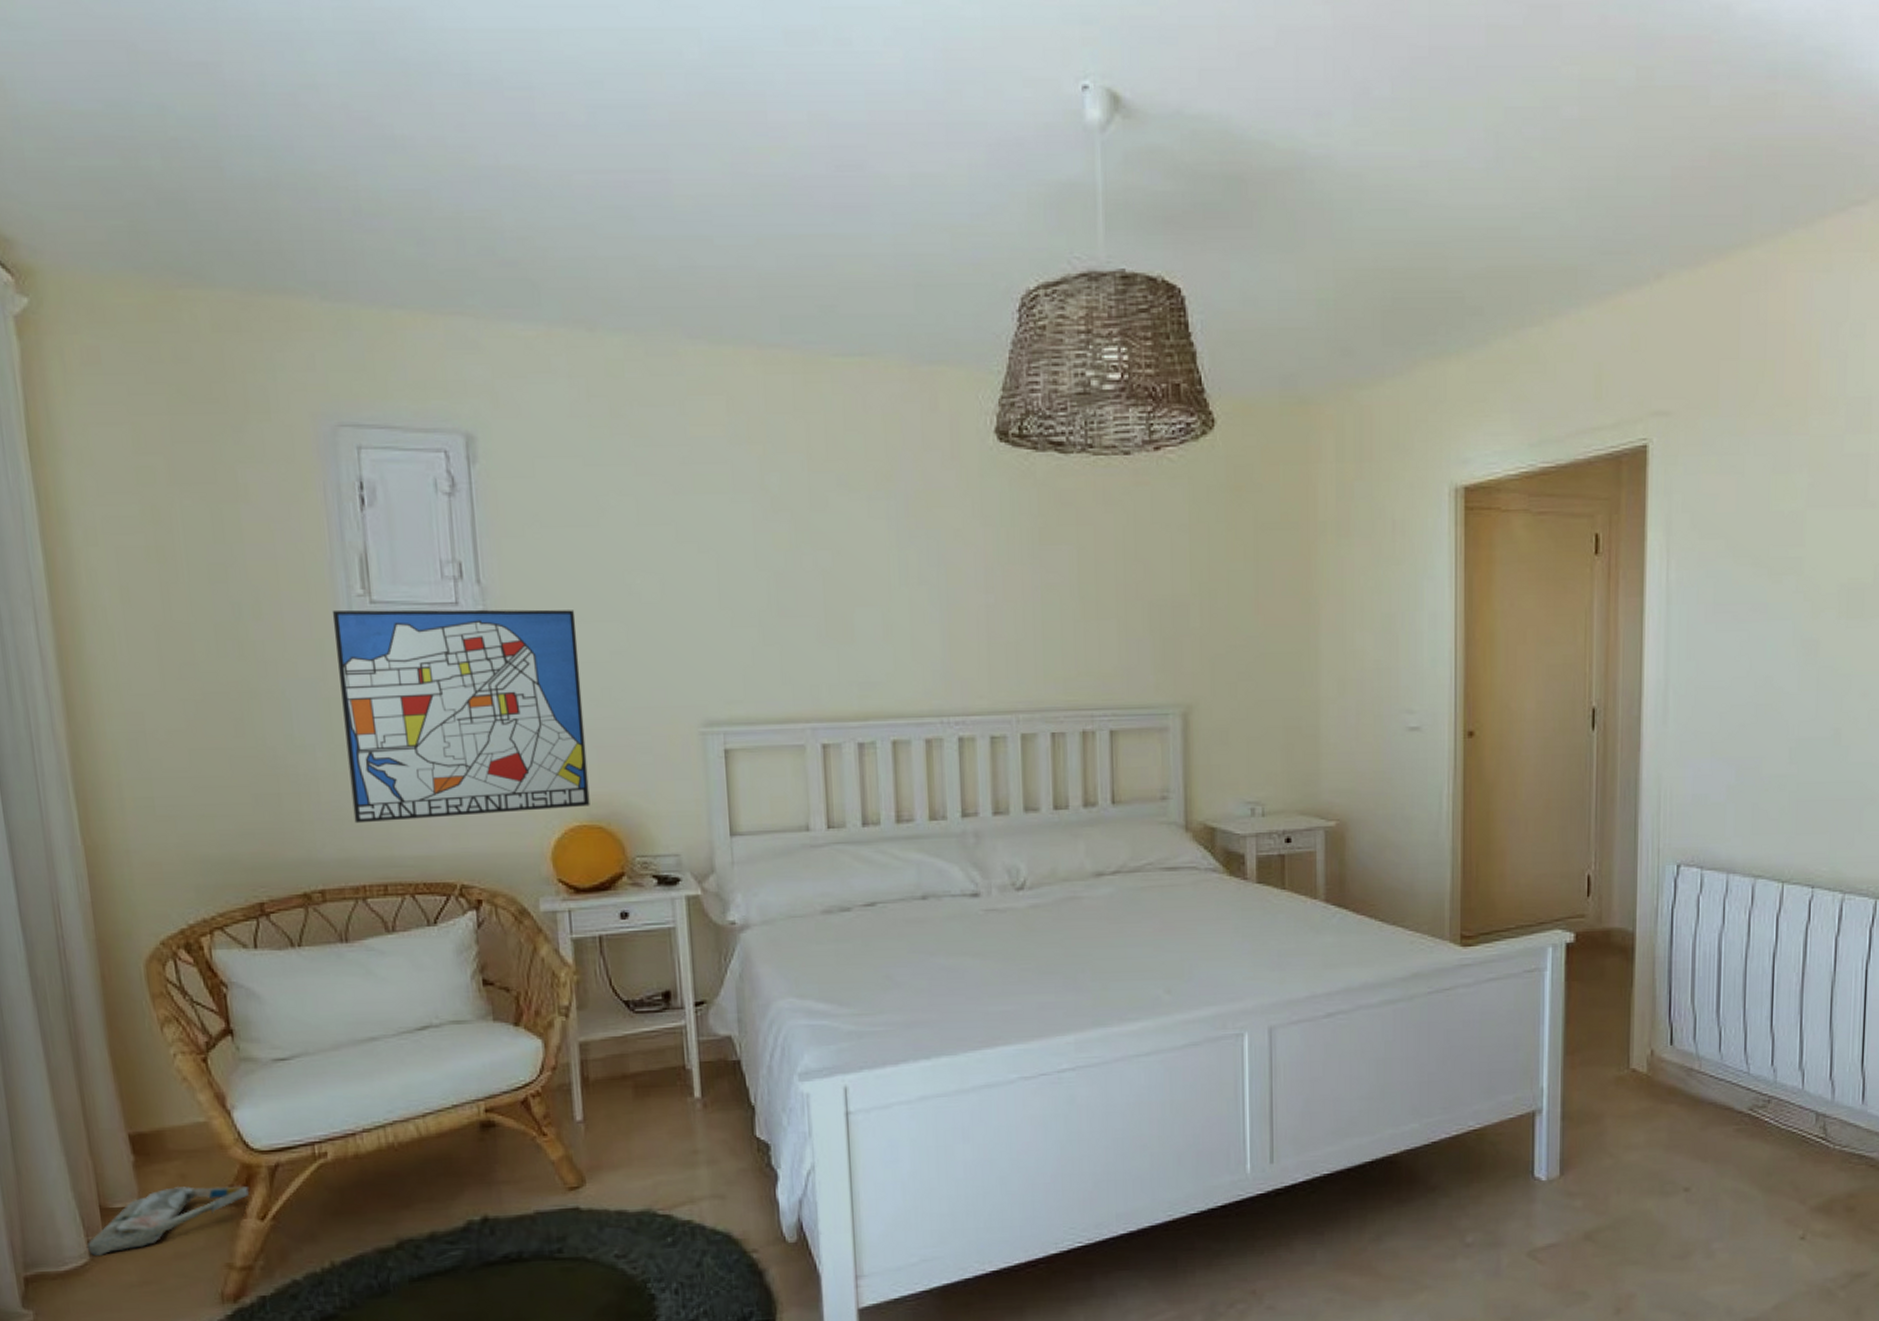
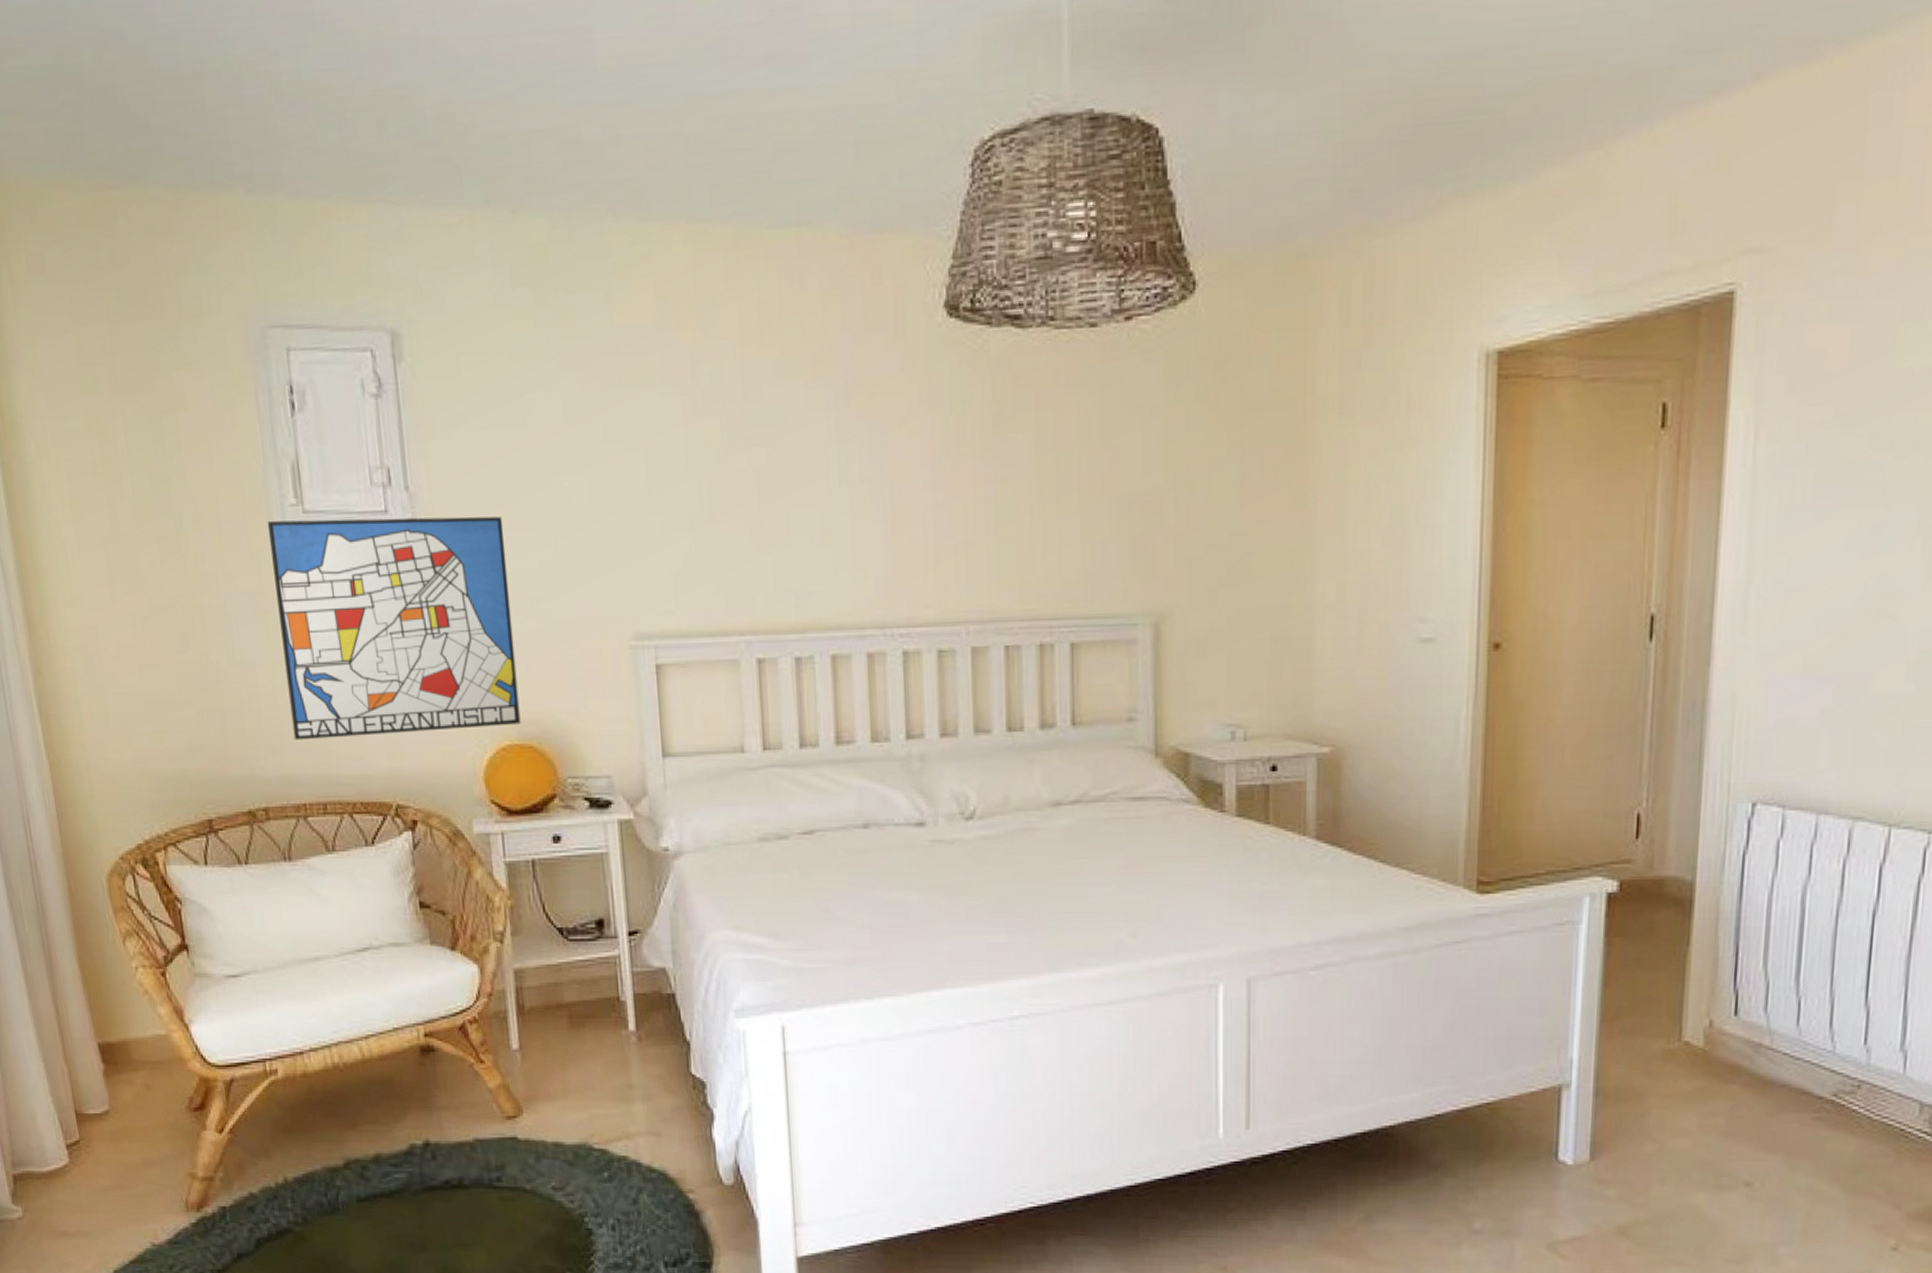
bag: present [86,1185,249,1256] -> none [65,1097,207,1159]

